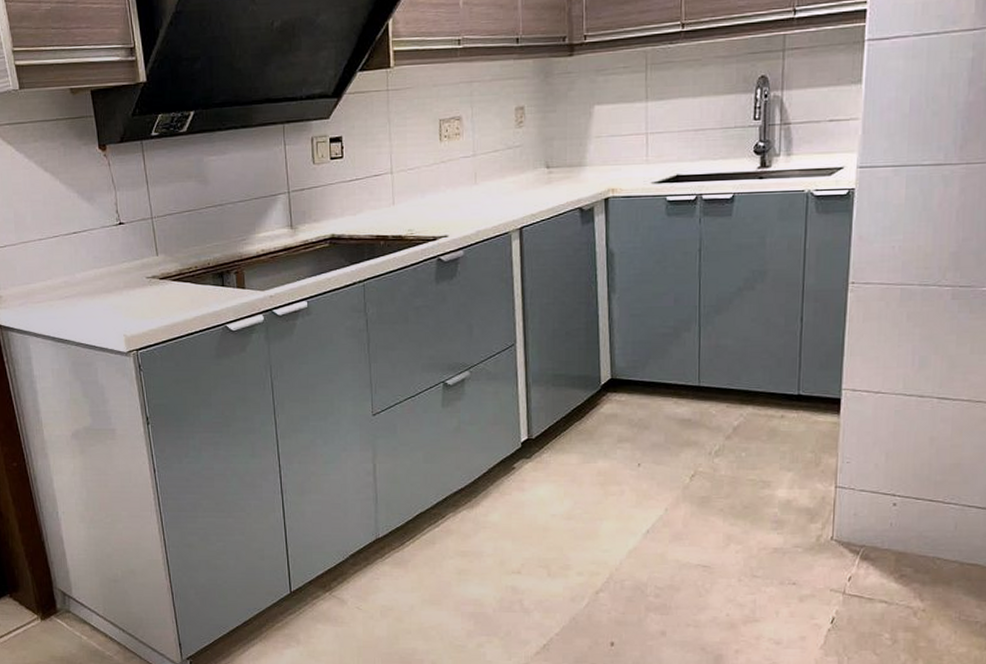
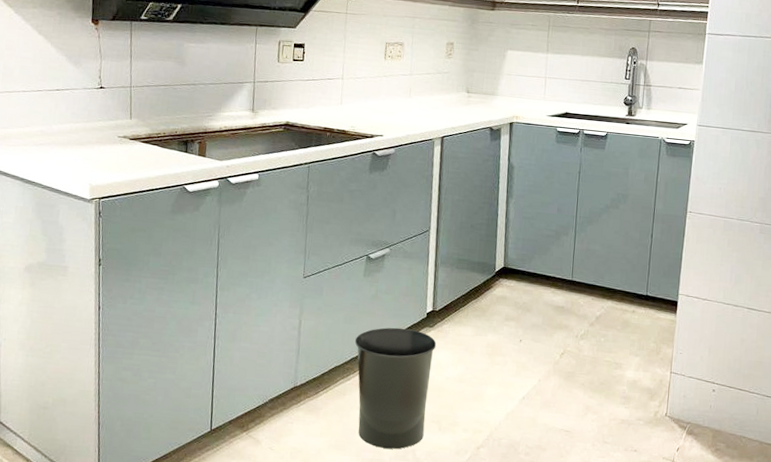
waste bin: none [439,462,537,600] -> present [354,327,437,449]

